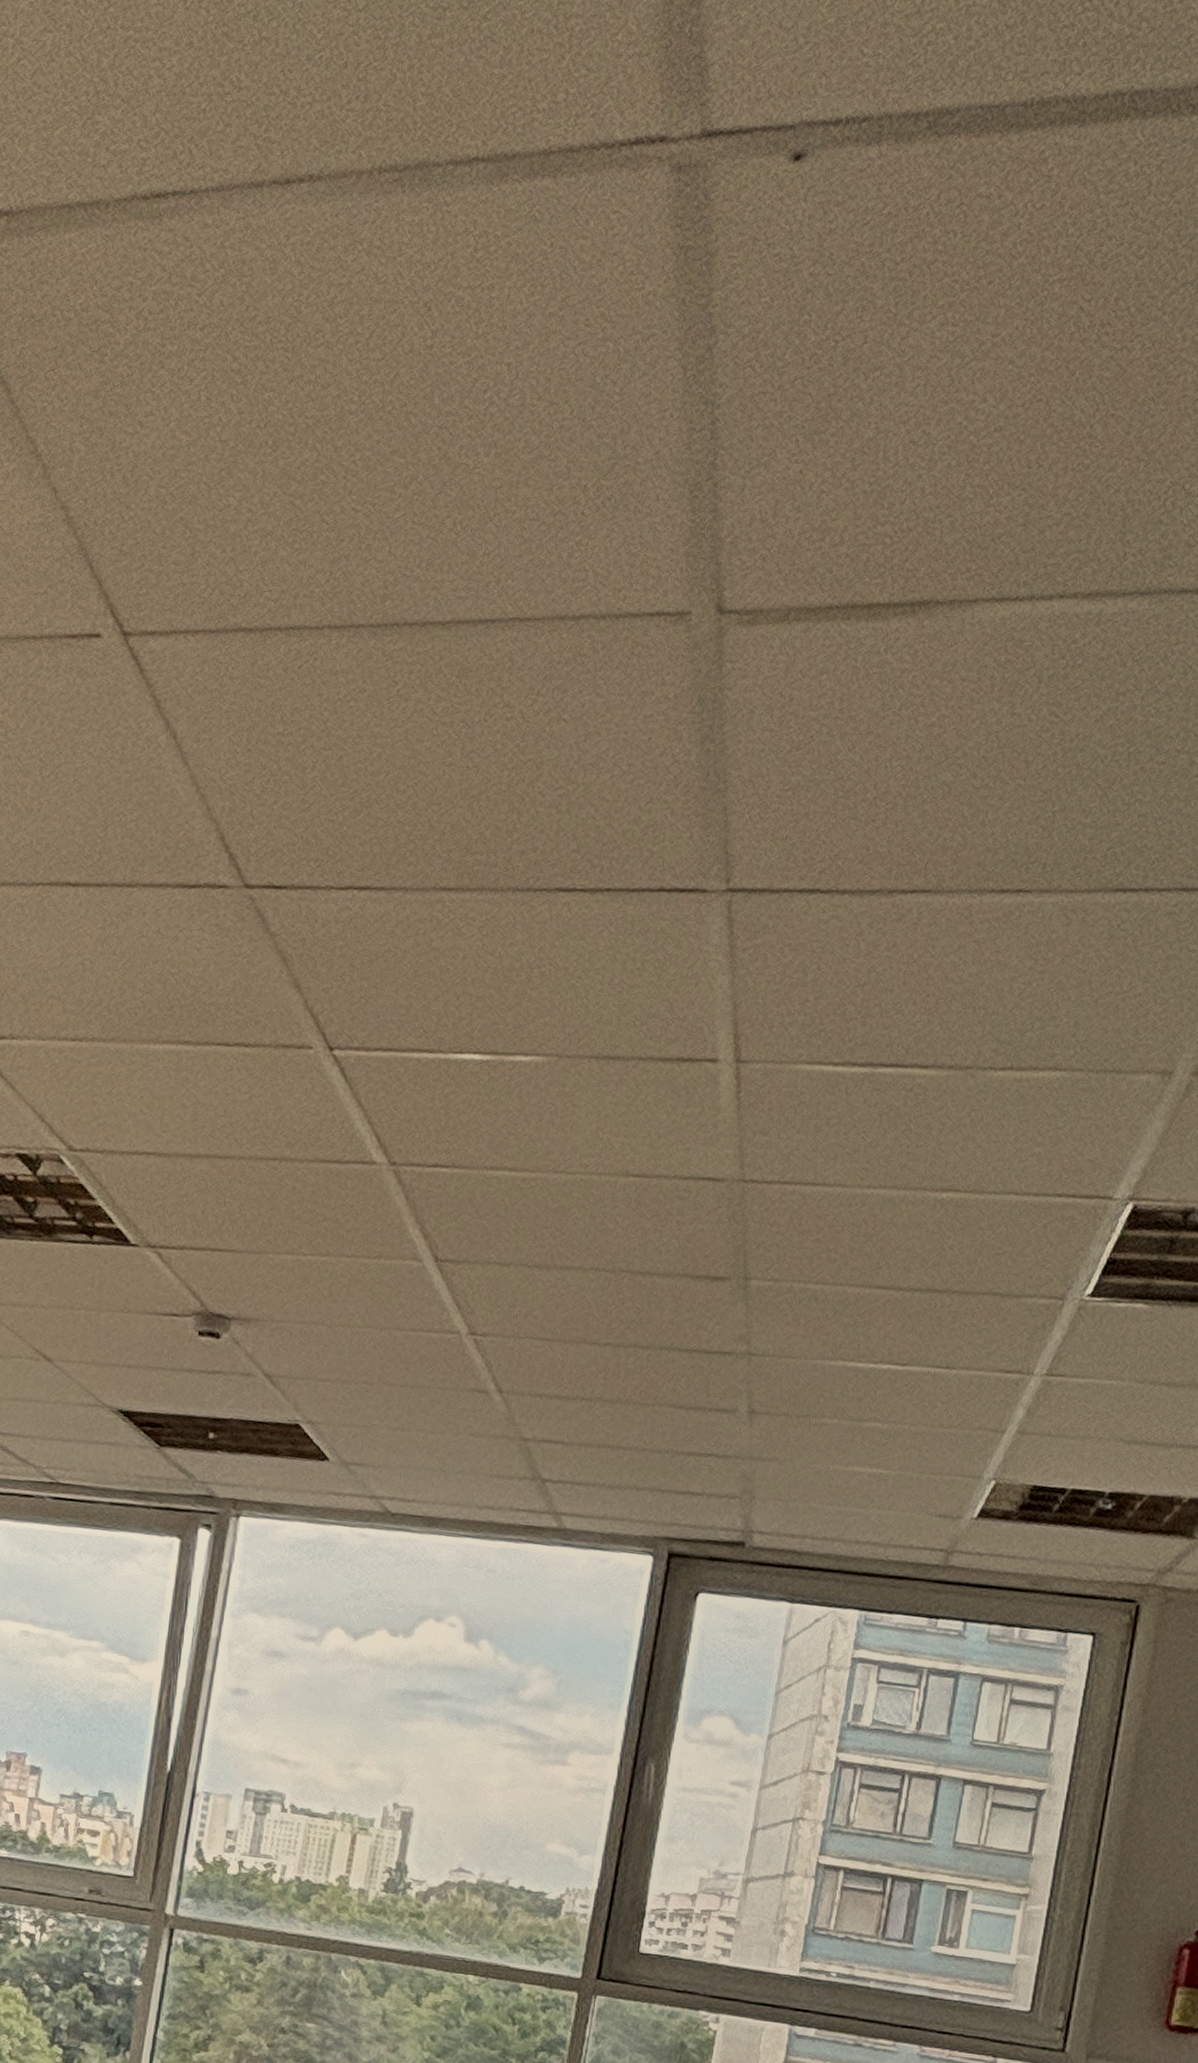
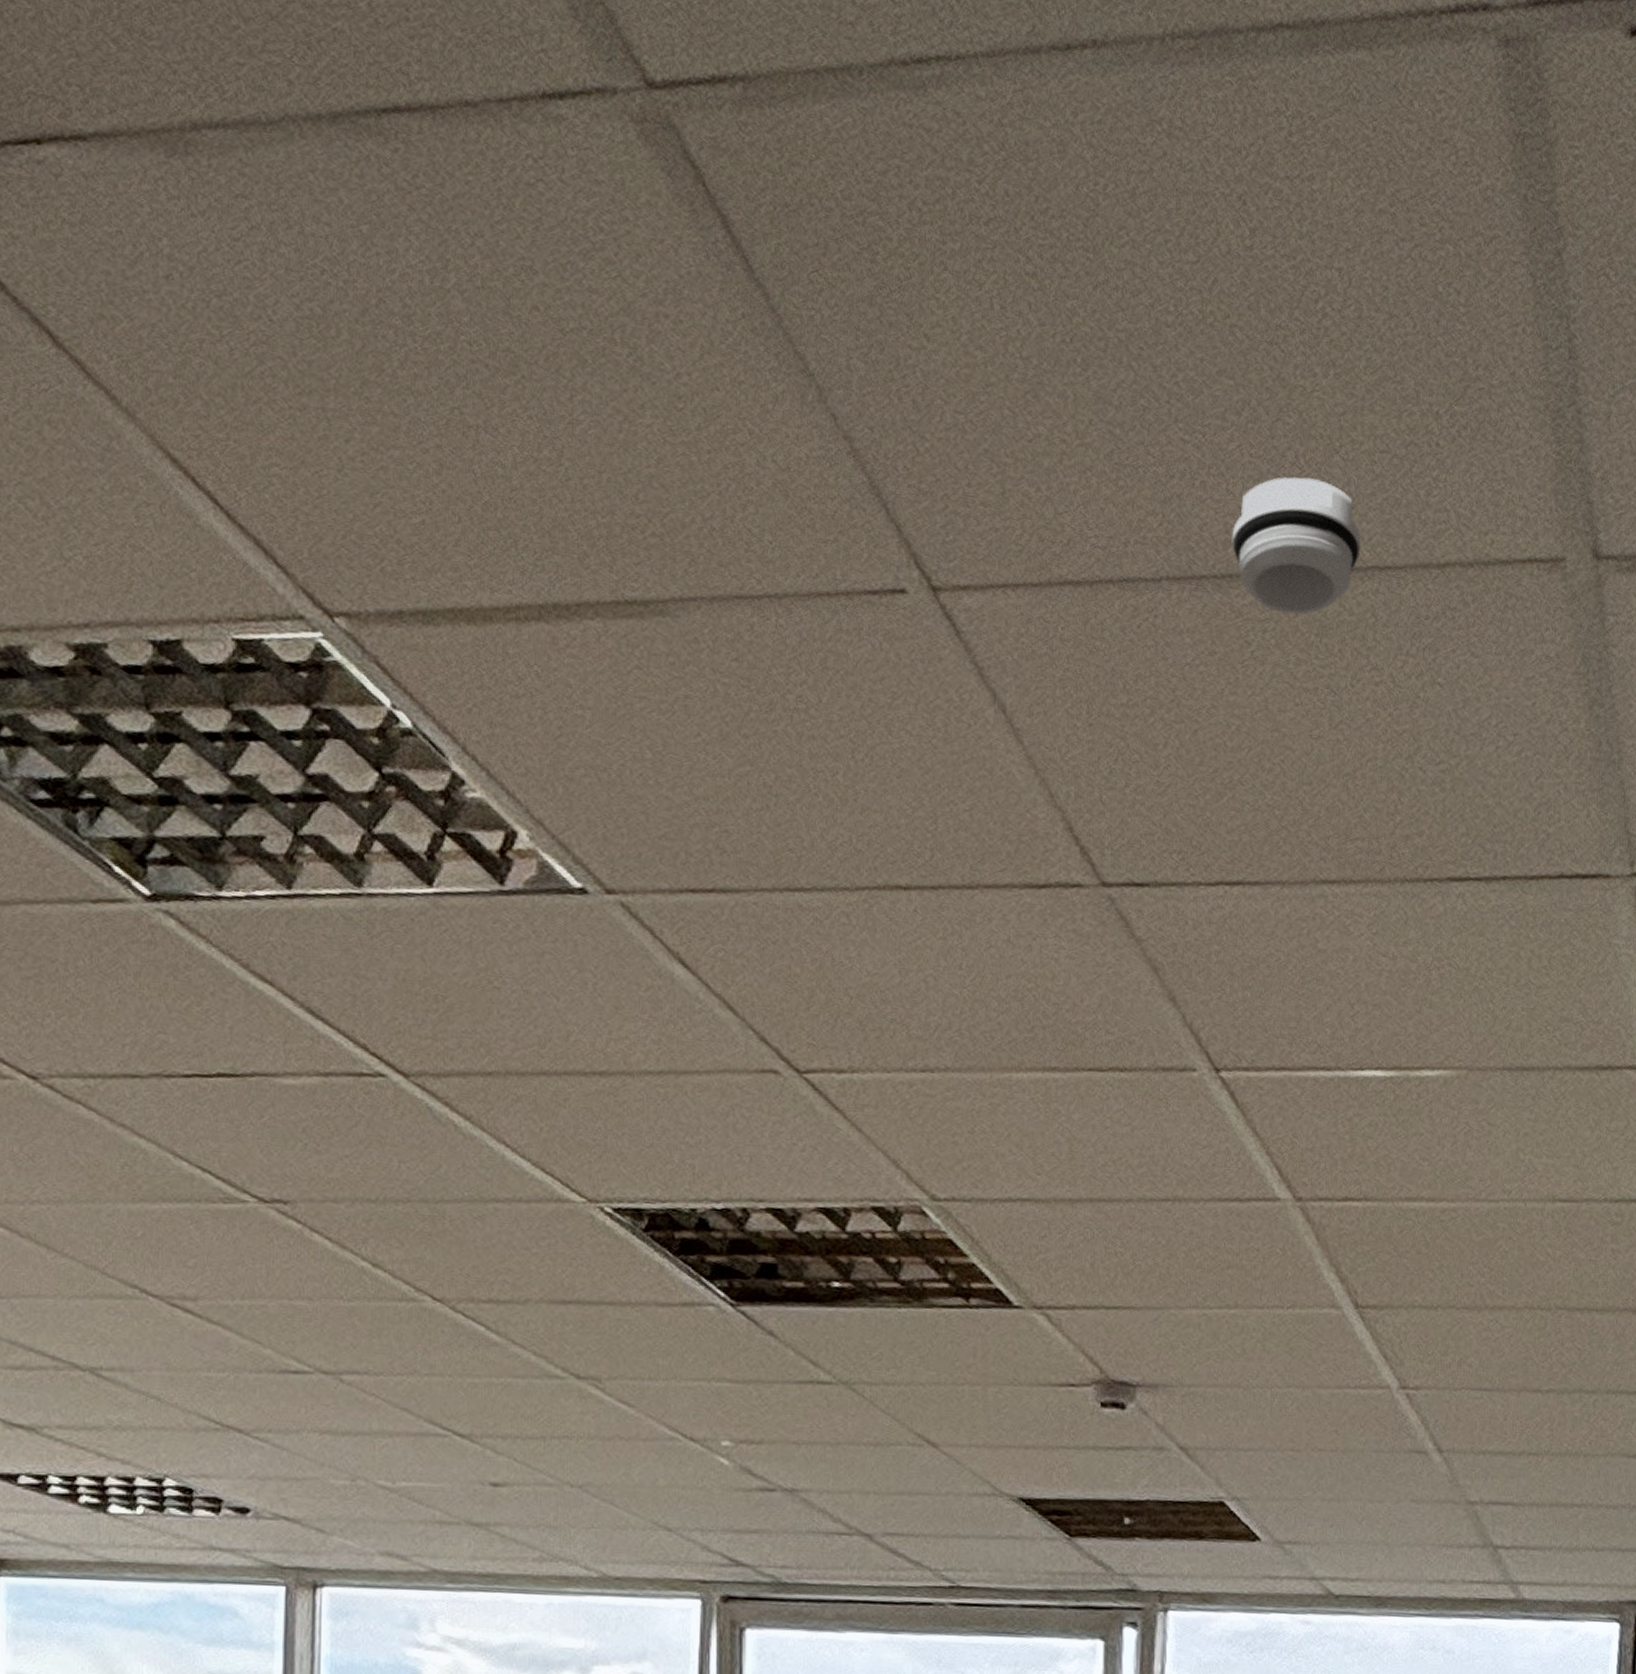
smoke detector: none [389,541,506,659] -> present [1232,477,1362,615]

